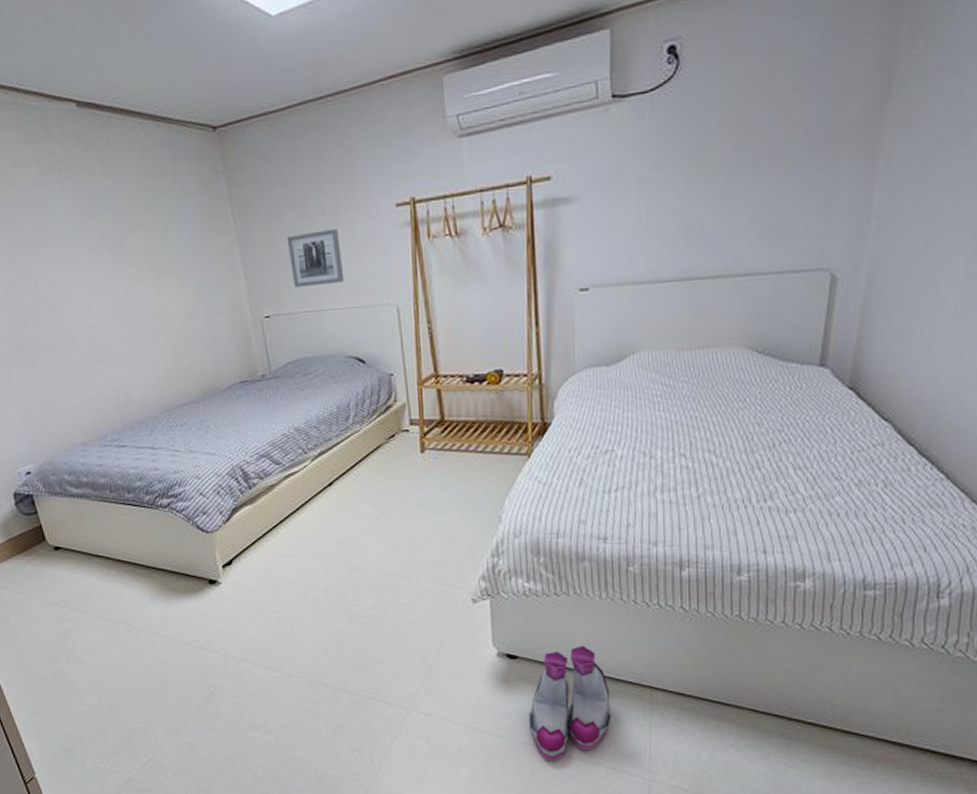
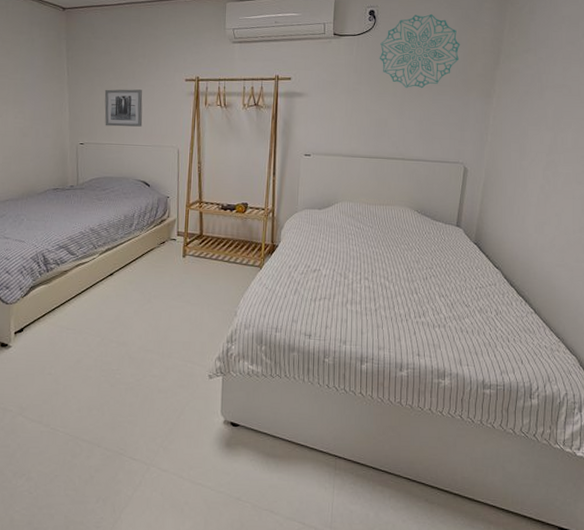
boots: present [529,645,611,763] -> none [243,419,306,517]
wall decoration: none [686,32,824,164] -> present [379,13,461,89]

